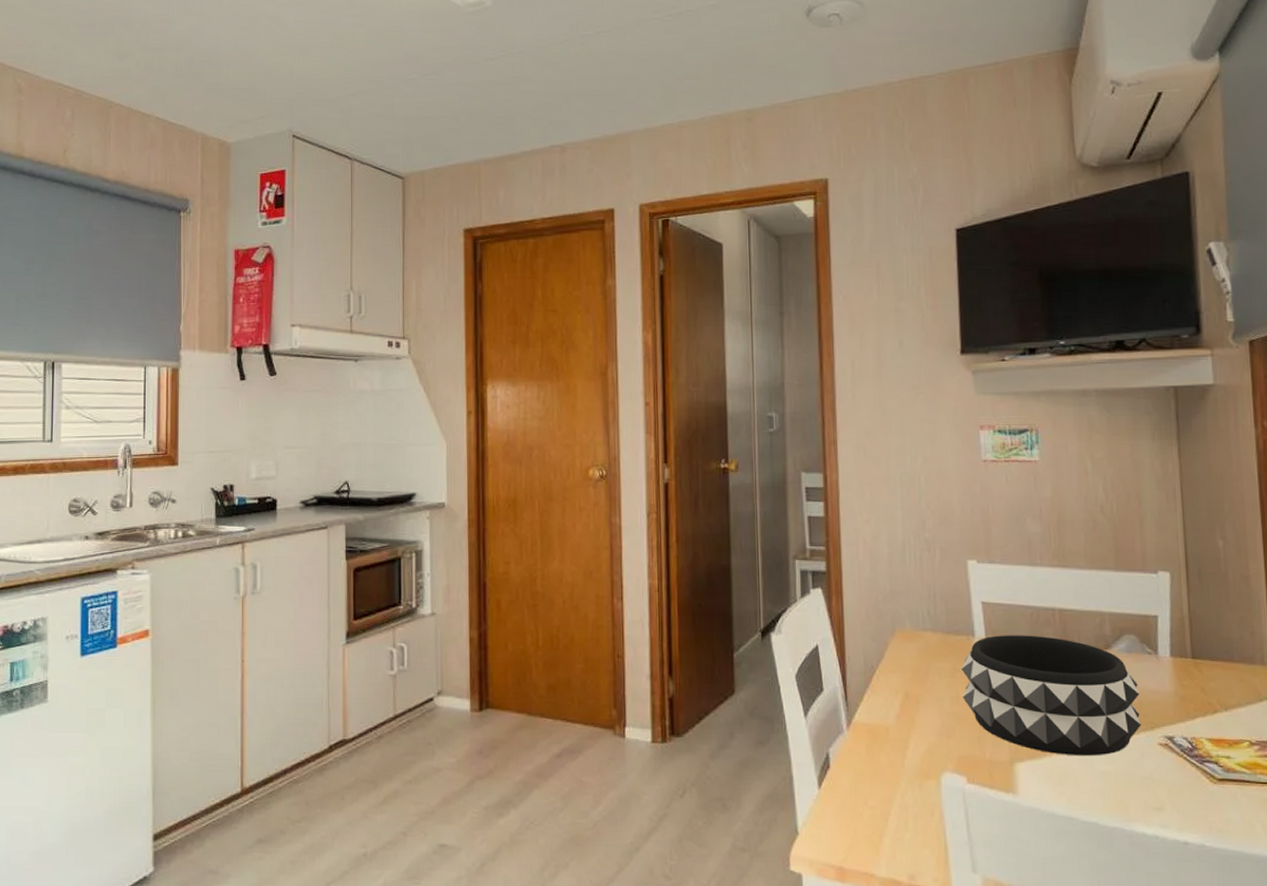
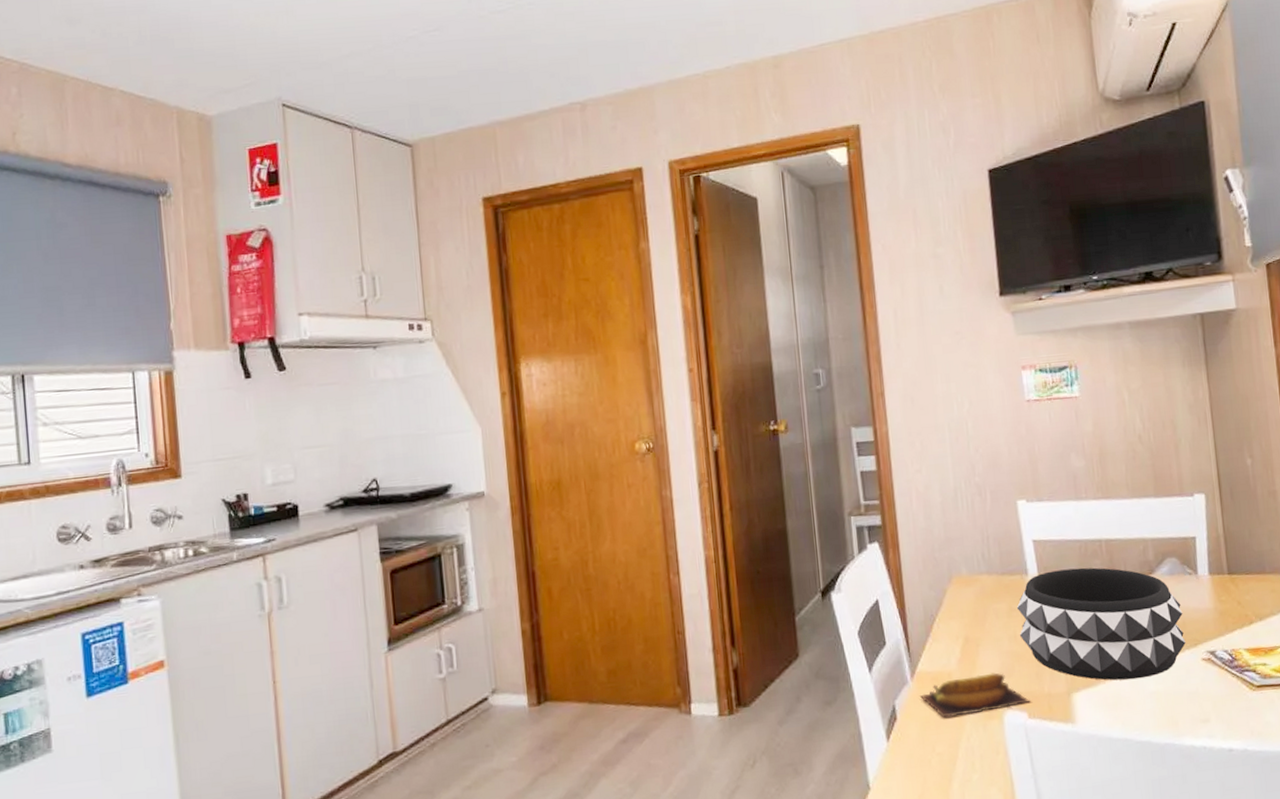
banana: none [854,732,970,772] -> present [919,672,1031,718]

